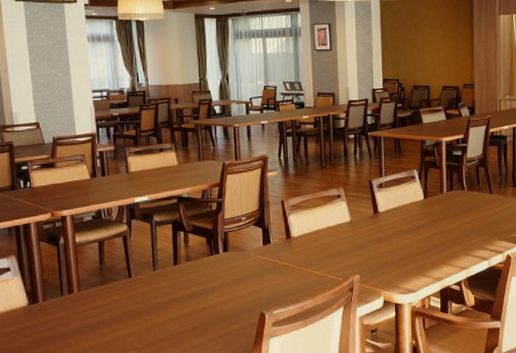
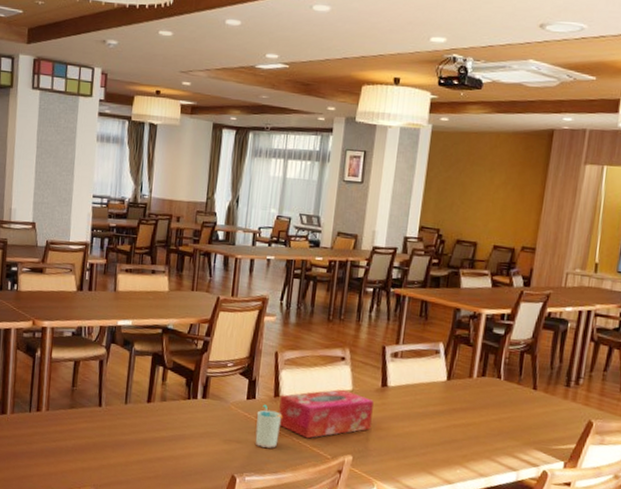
cup: none [274,246,296,284] -> present [255,404,282,448]
tissue box: none [292,221,371,268] -> present [279,389,374,439]

